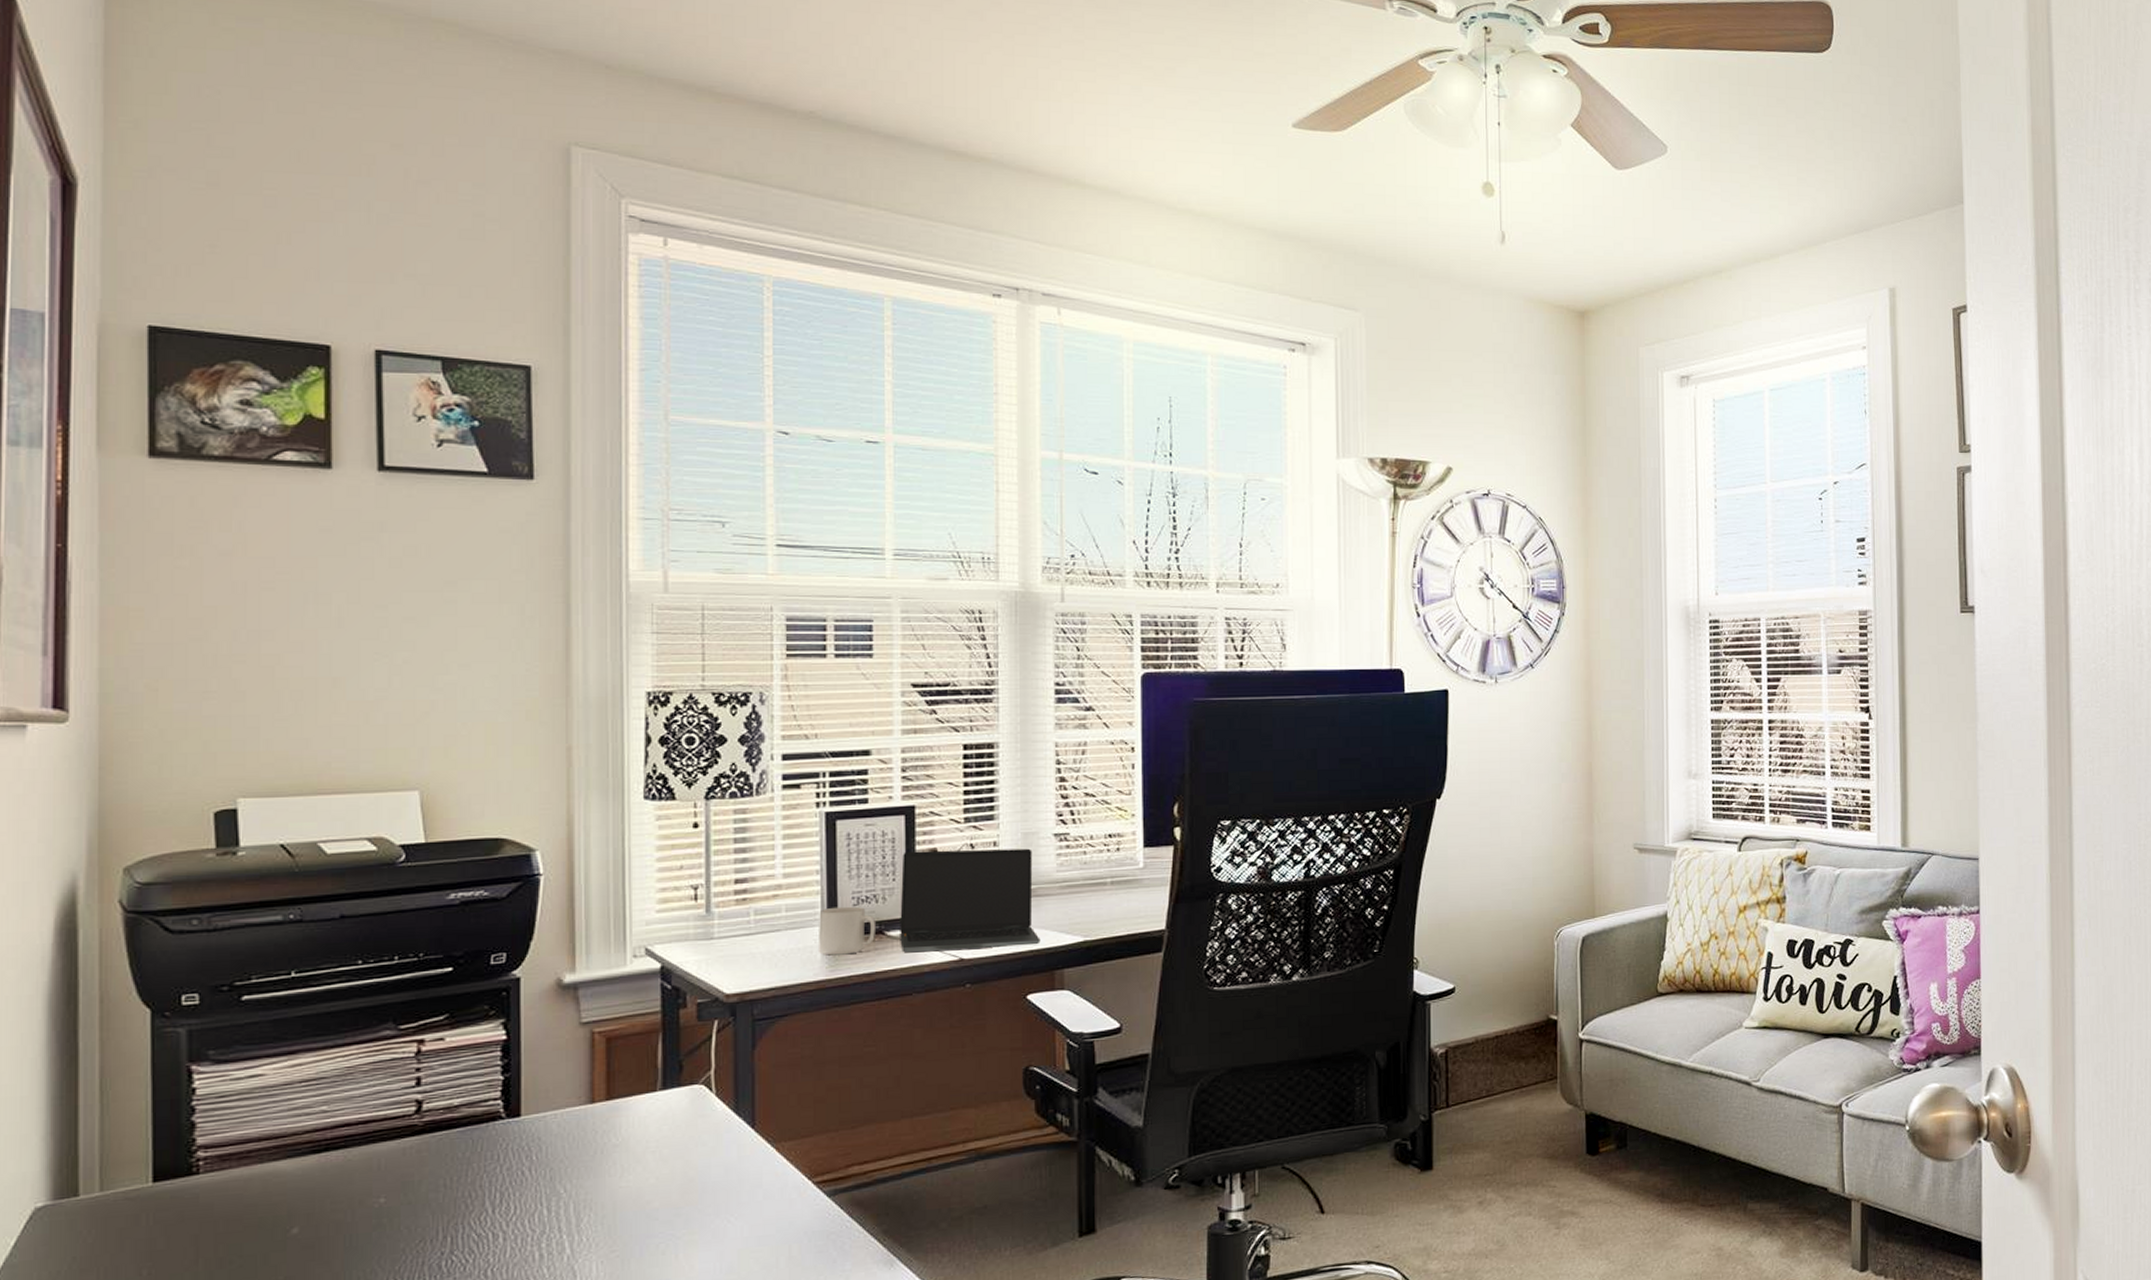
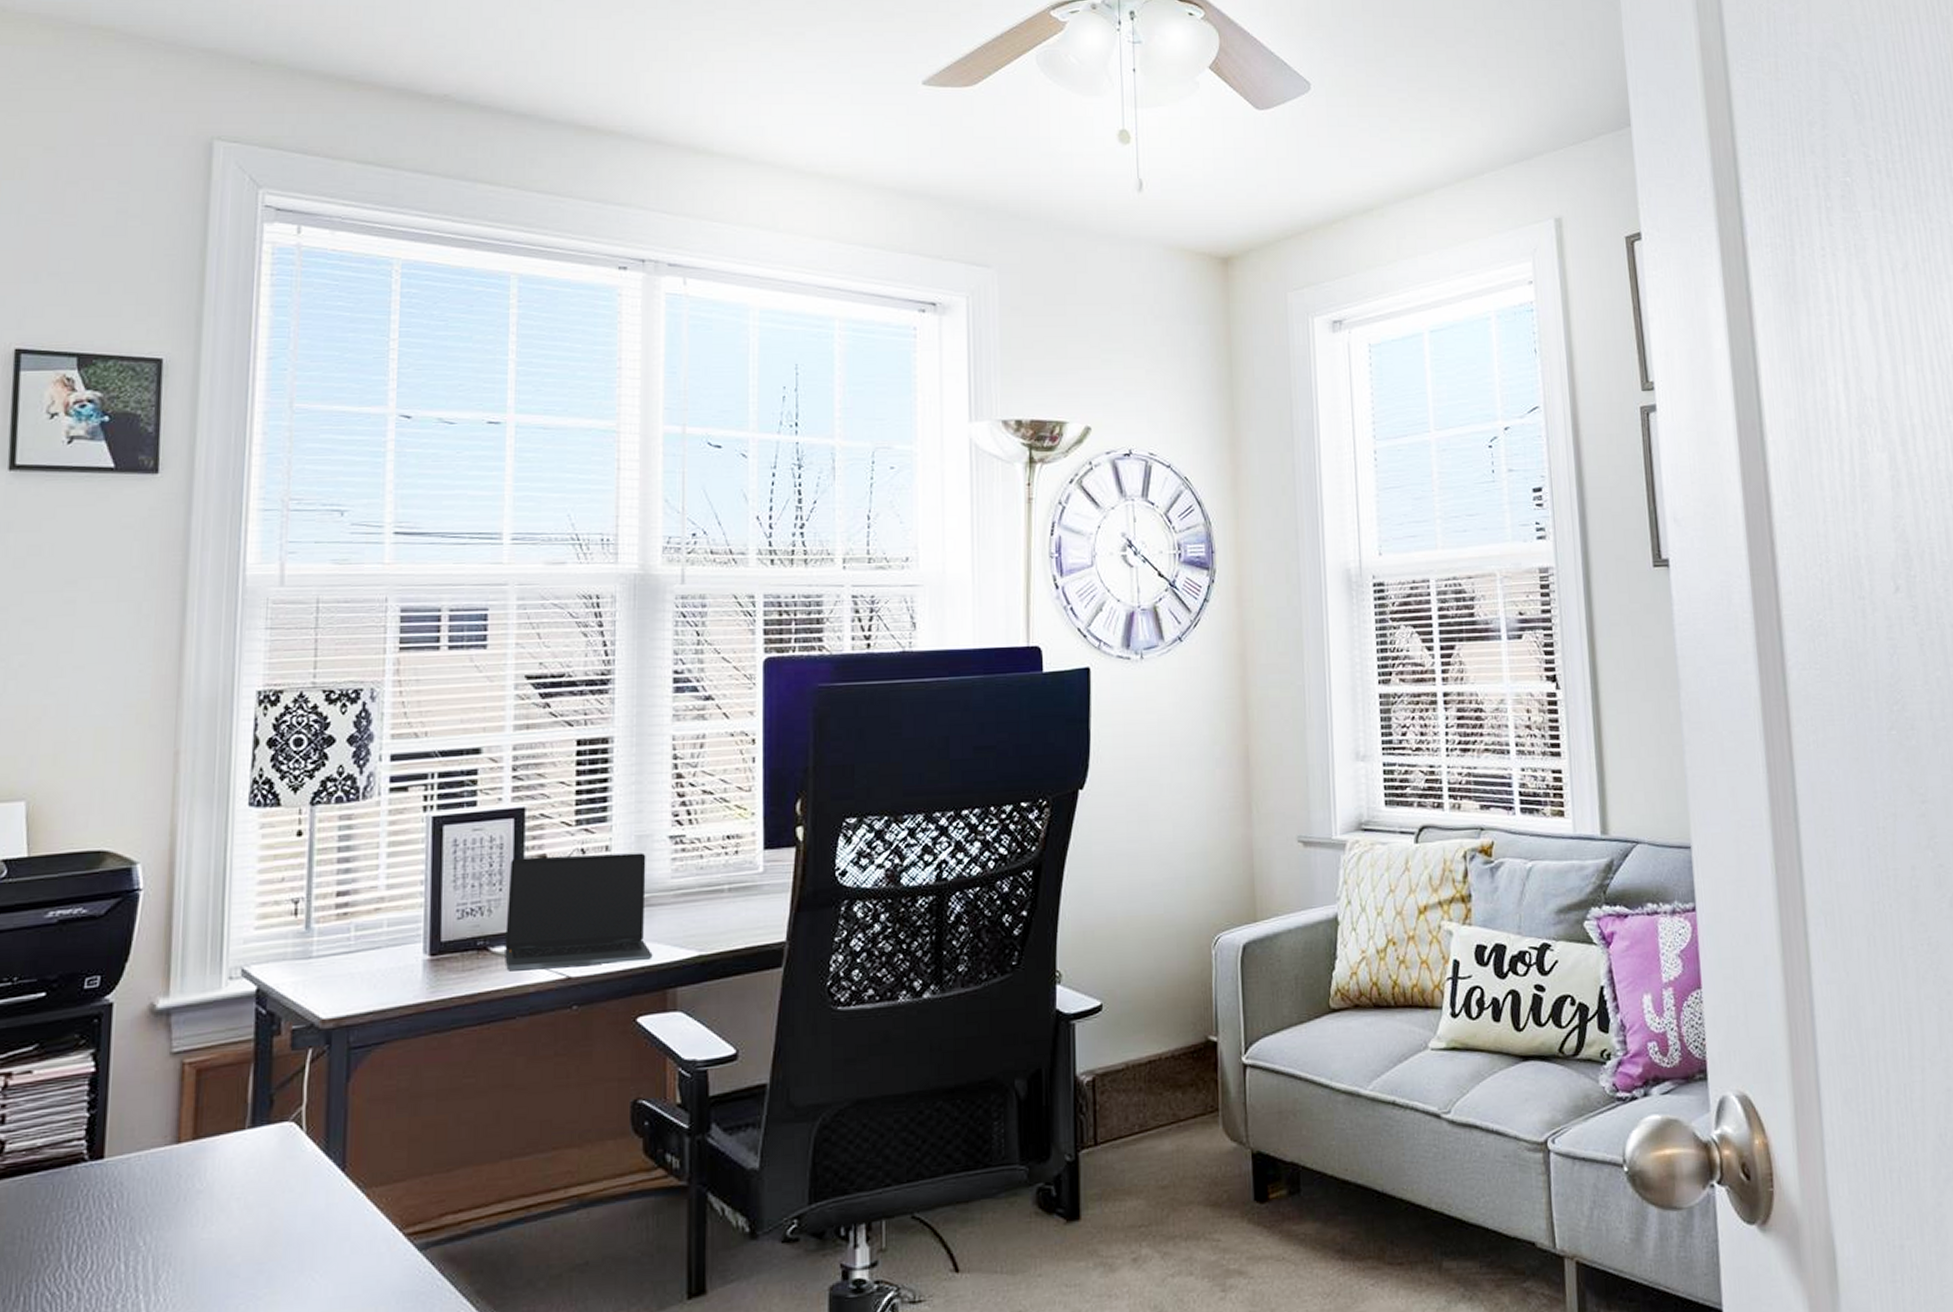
mug: present [817,906,877,956] -> none [418,919,481,975]

